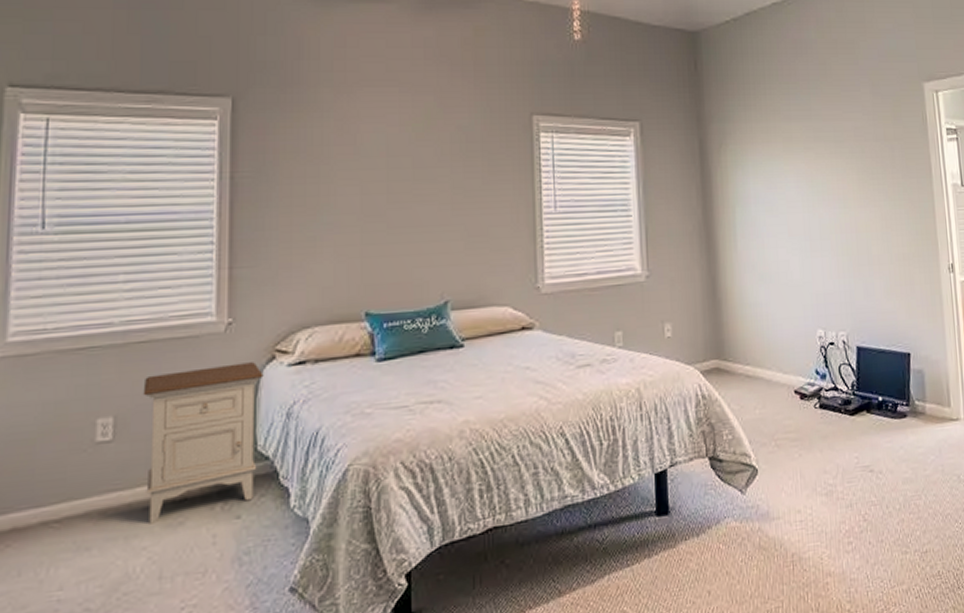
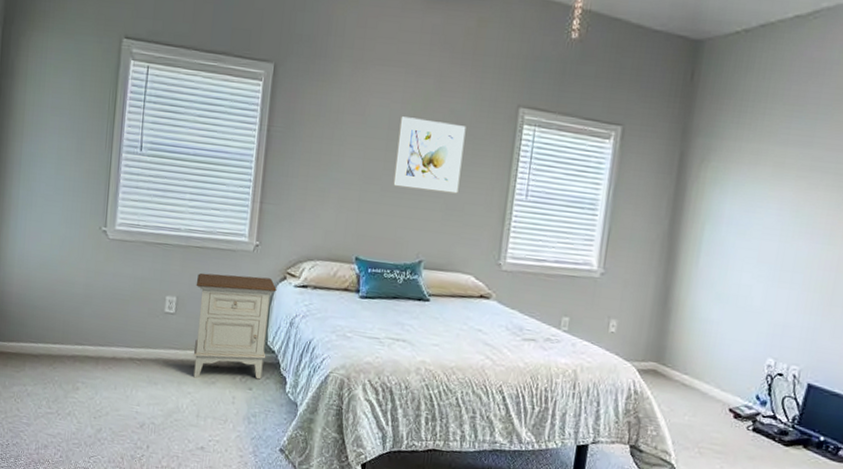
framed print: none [401,140,479,221] -> present [393,116,466,194]

